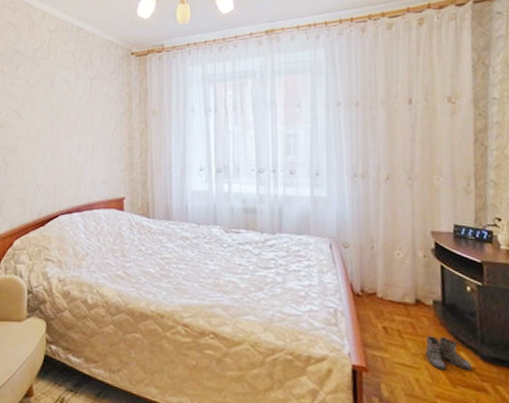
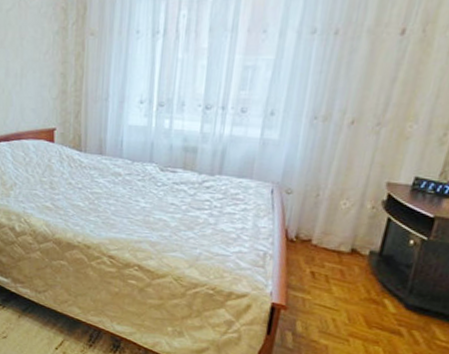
boots: present [426,336,473,372] -> none [348,283,394,317]

